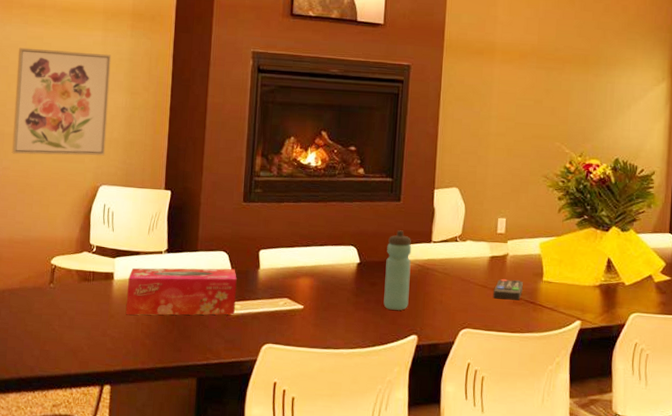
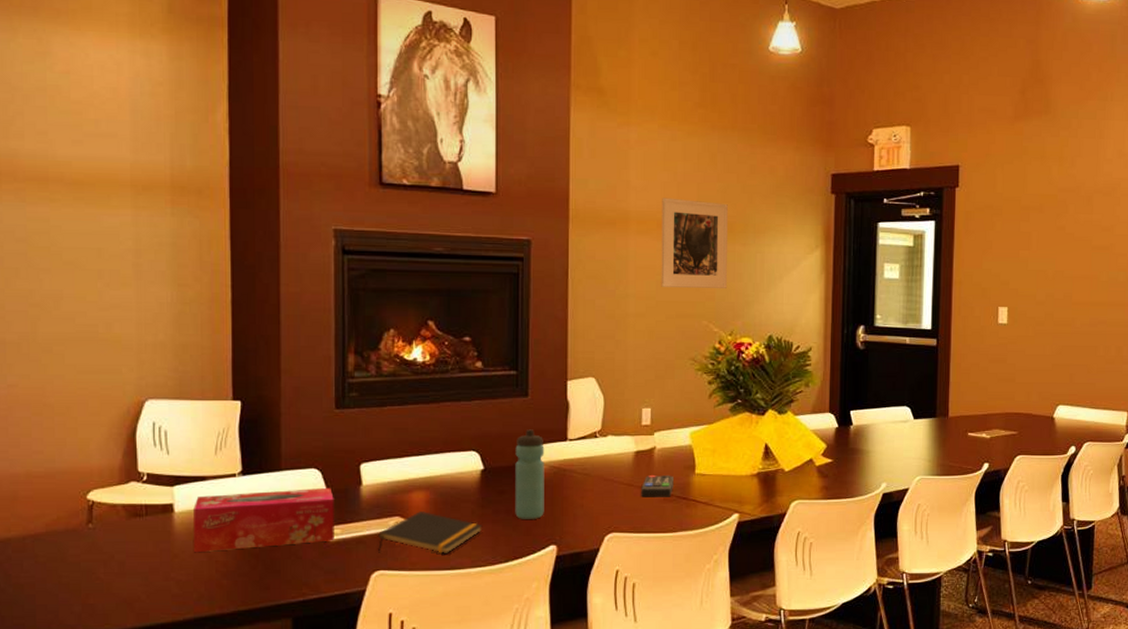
wall art: present [12,47,111,156] -> none [15,232,149,368]
notepad: none [269,295,356,334] -> present [377,511,483,553]
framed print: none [520,31,583,114] -> present [661,197,728,288]

